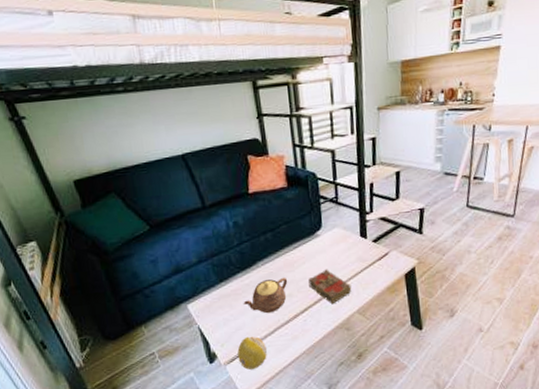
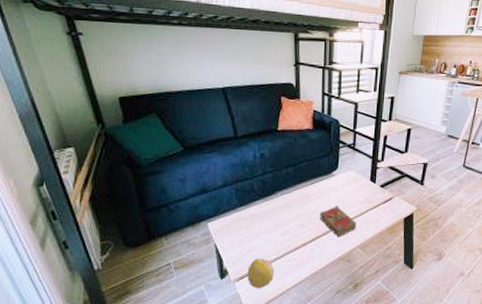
teapot: present [243,277,288,314] -> none [259,208,302,239]

